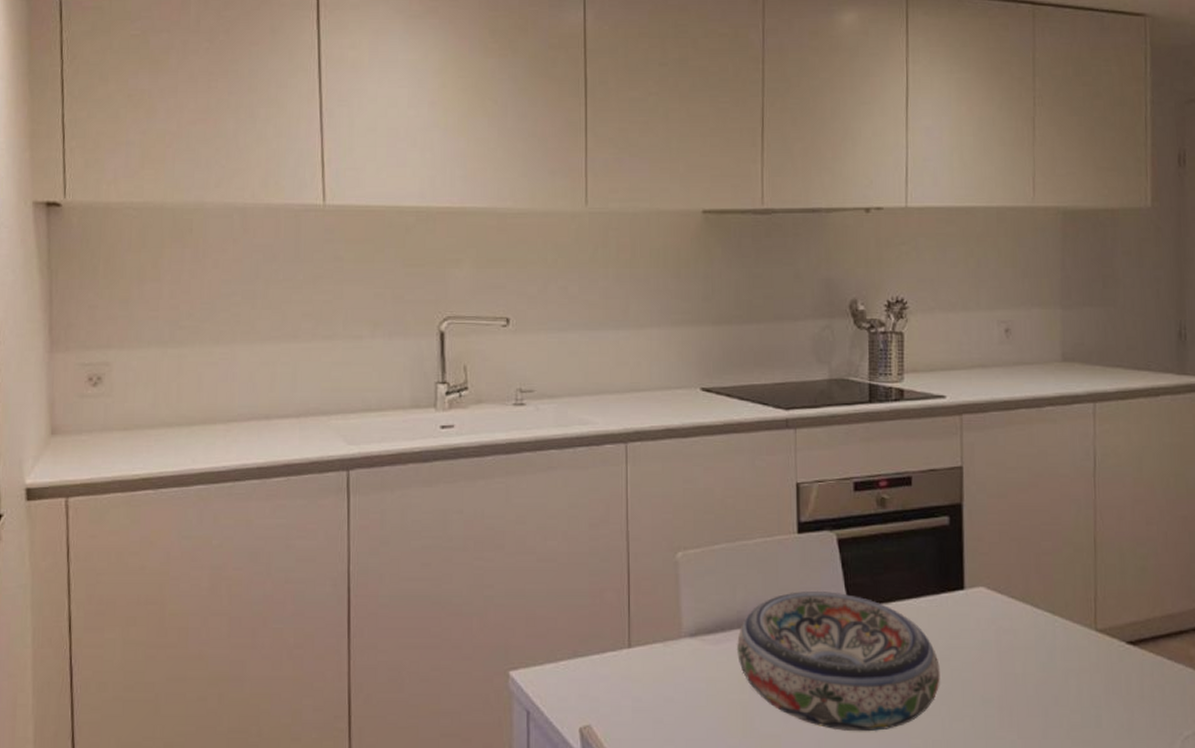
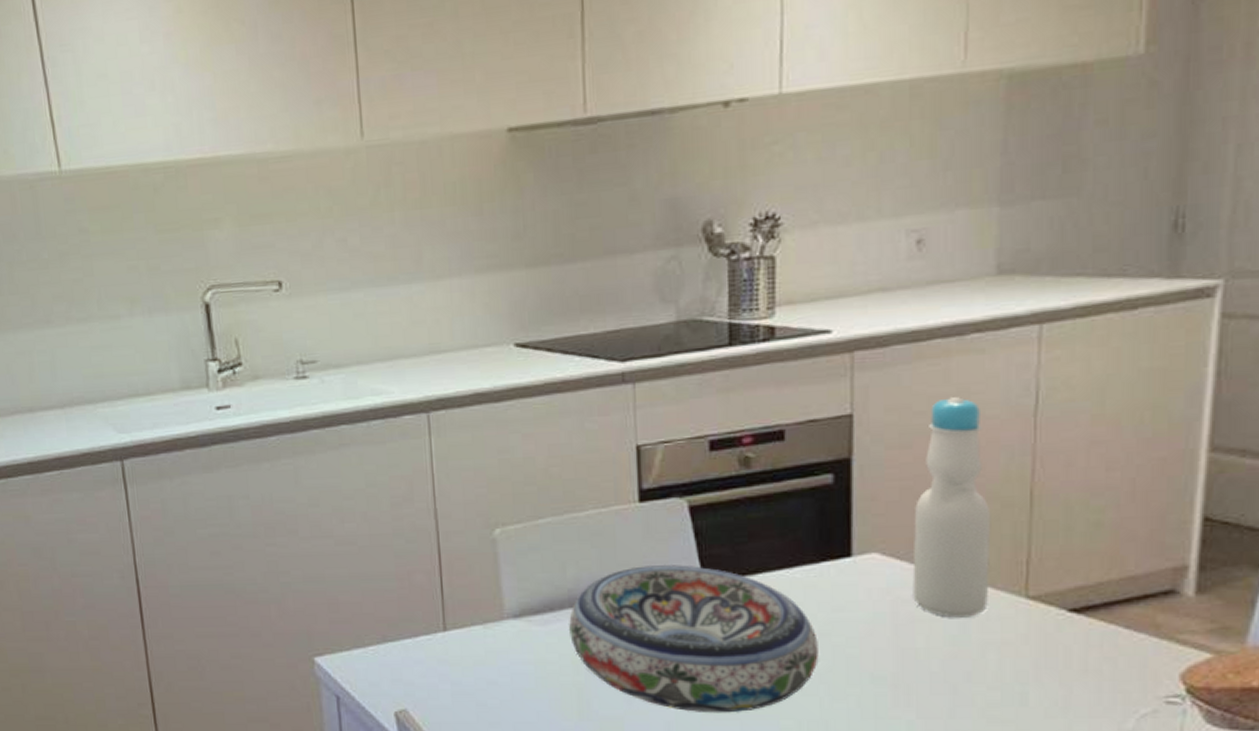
bottle: none [1010,457,1068,647] -> present [912,397,991,618]

